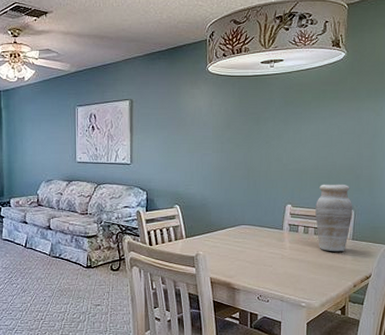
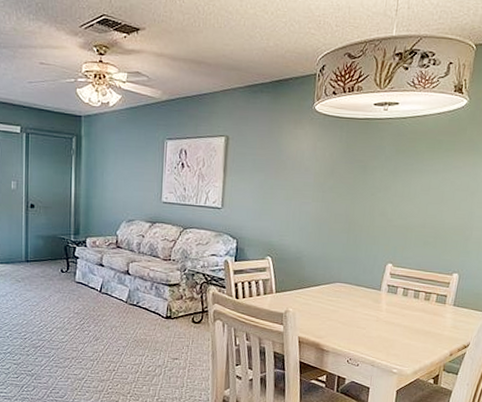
vase: present [315,184,353,252] -> none [416,243,458,318]

